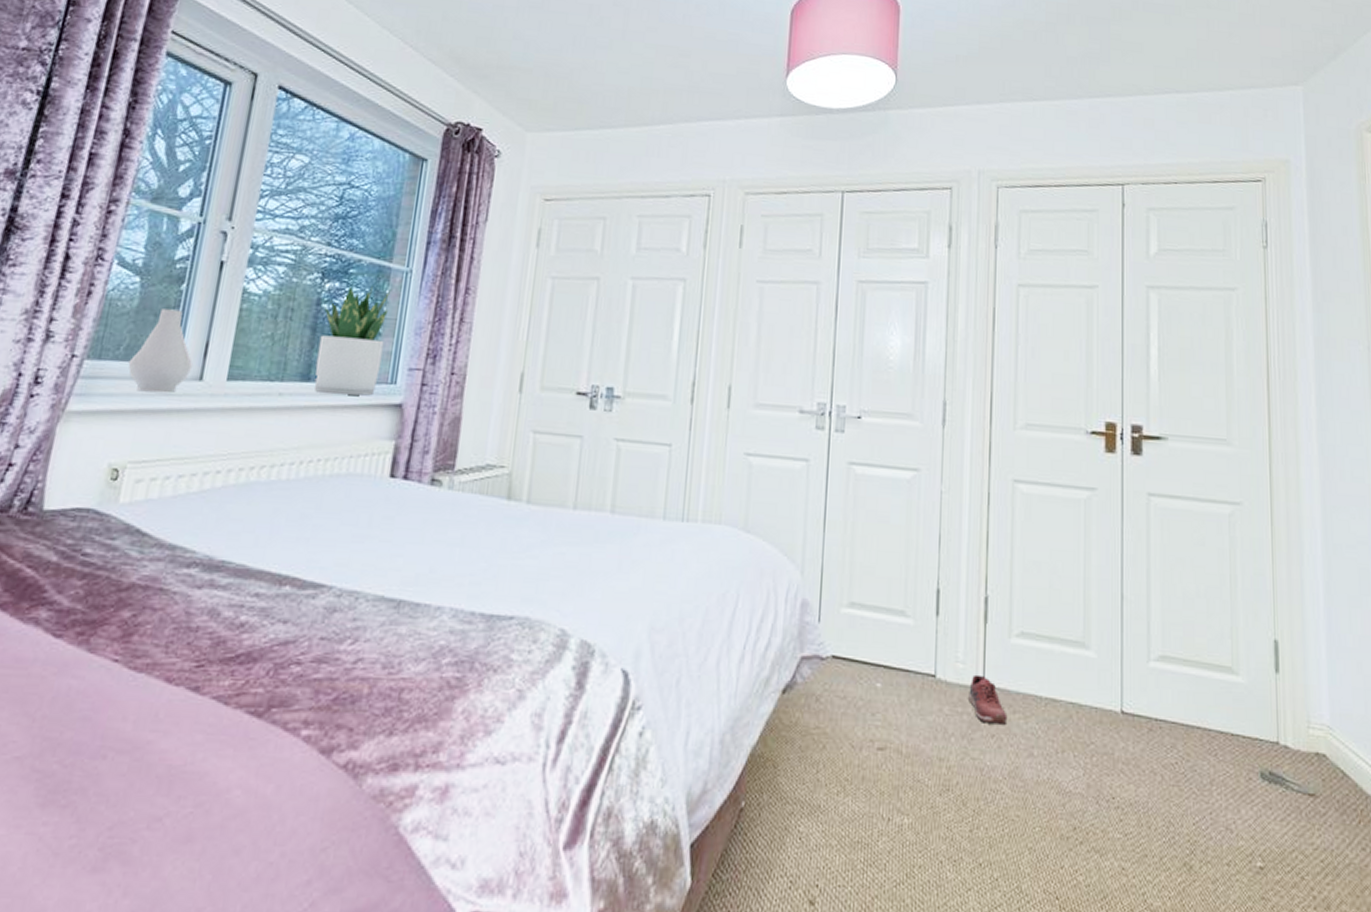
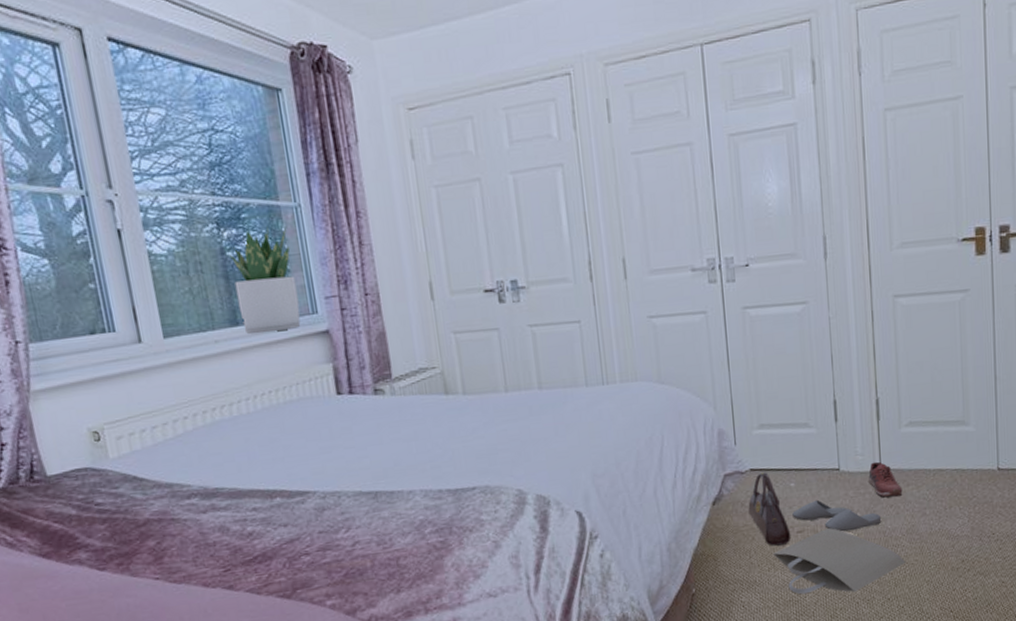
vase: present [128,309,194,394] -> none [68,283,129,363]
handbag: none [823,663,870,763] -> present [748,472,791,546]
tote bag: none [844,751,1006,847] -> present [772,528,907,595]
slippers: none [874,710,980,760] -> present [792,499,882,532]

